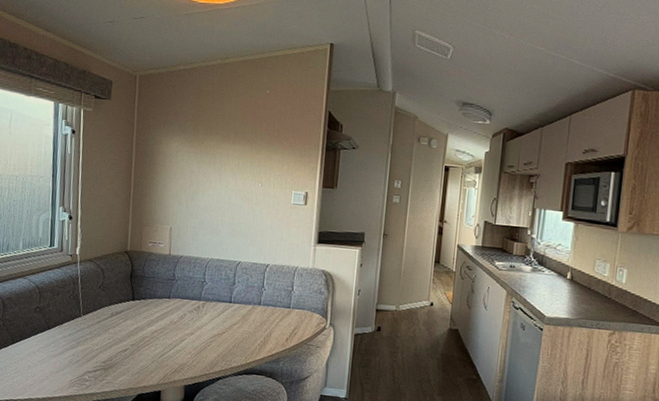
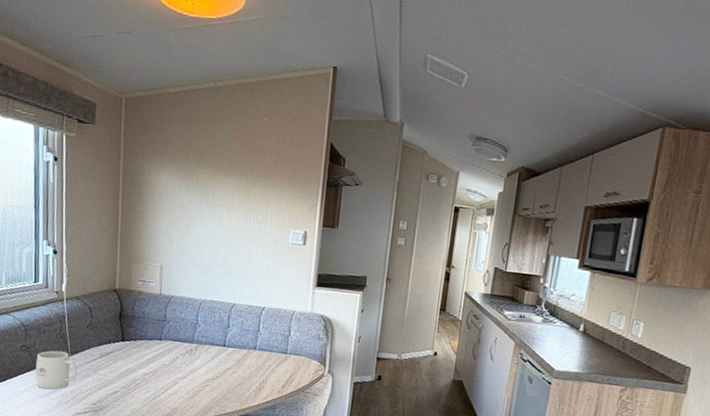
mug: none [48,311,89,349] -> present [35,350,77,390]

